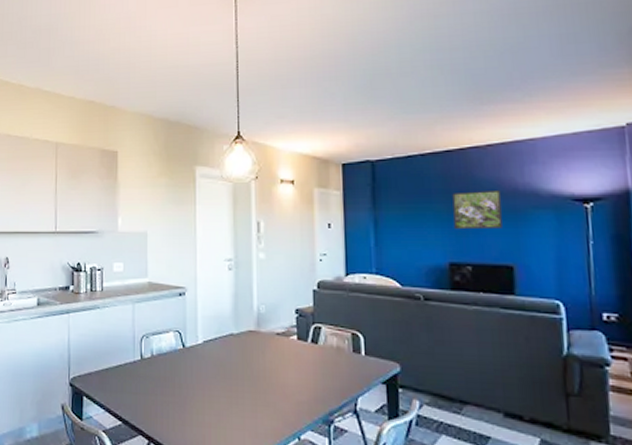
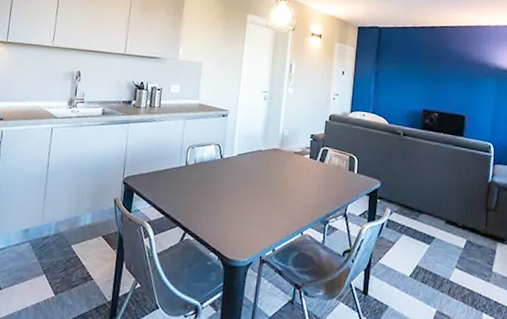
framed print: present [452,189,502,230] -> none [430,58,464,88]

